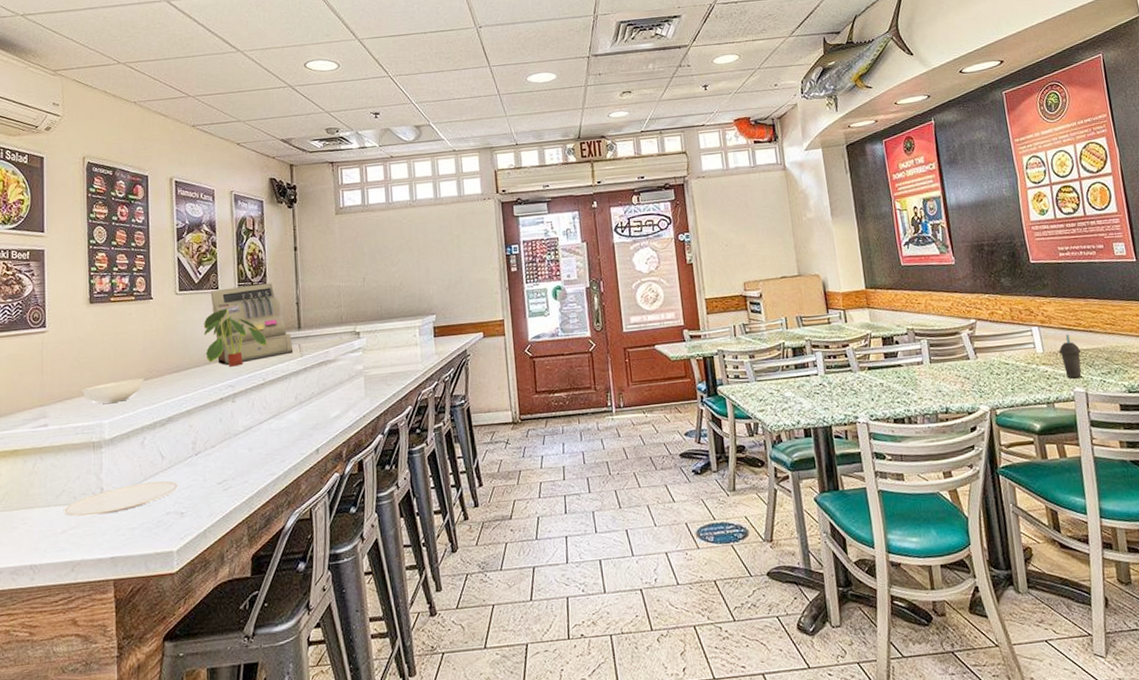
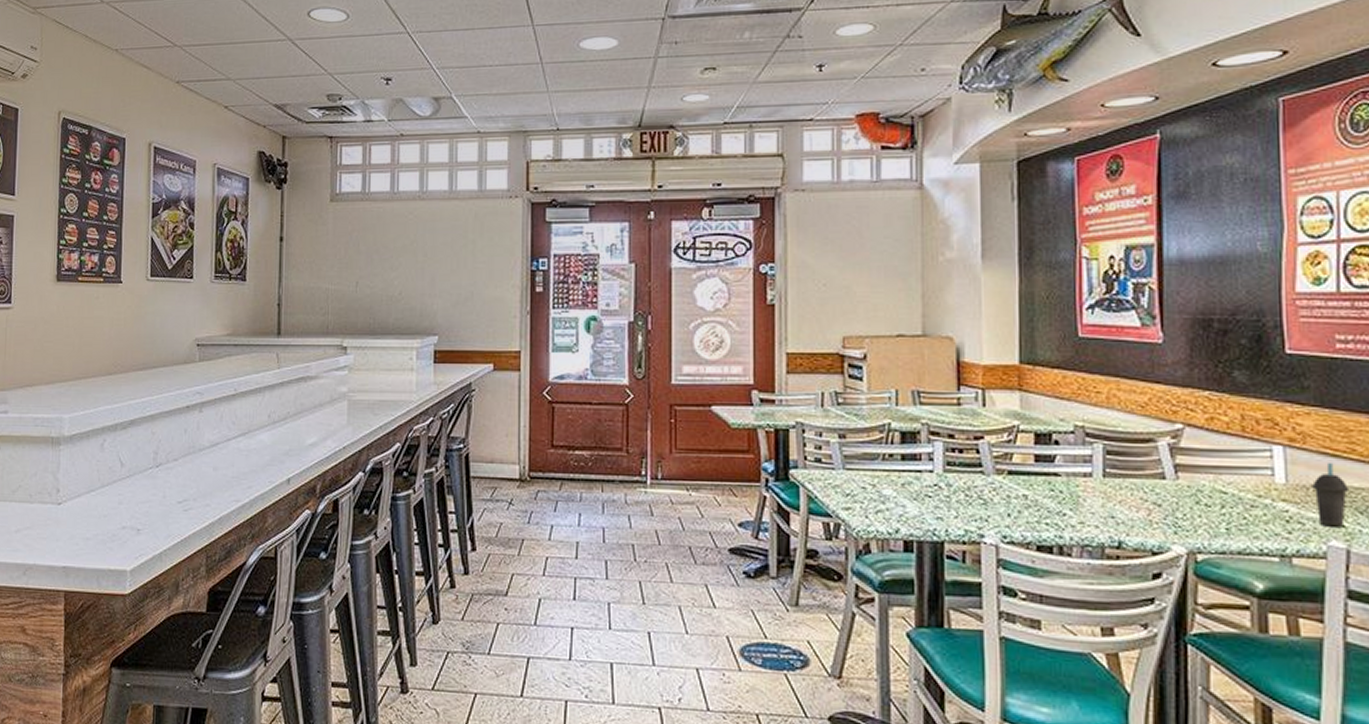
plate: present [63,481,179,517] -> none [18,489,137,519]
bowl: present [80,377,144,405] -> none [42,371,108,397]
plant: present [203,307,267,368] -> none [173,301,241,372]
cash register: present [210,282,294,366] -> none [184,277,271,369]

